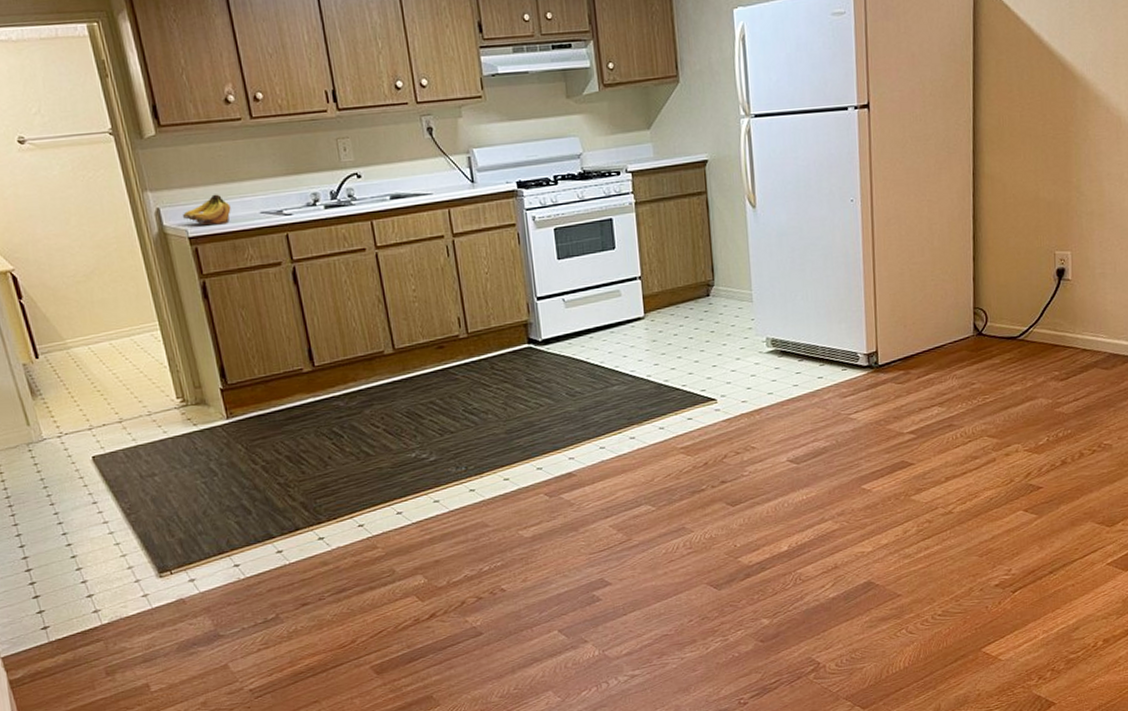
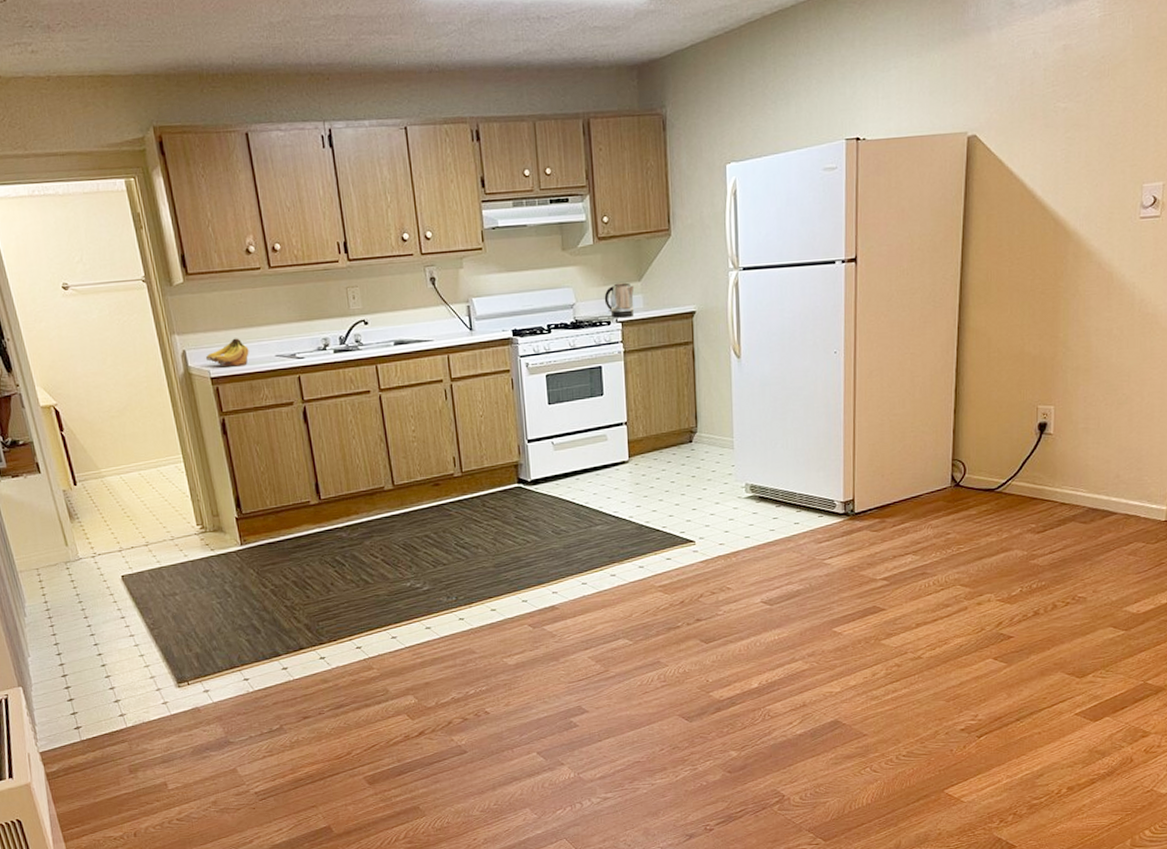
kettle: none [612,131,645,169] -> present [604,282,635,319]

